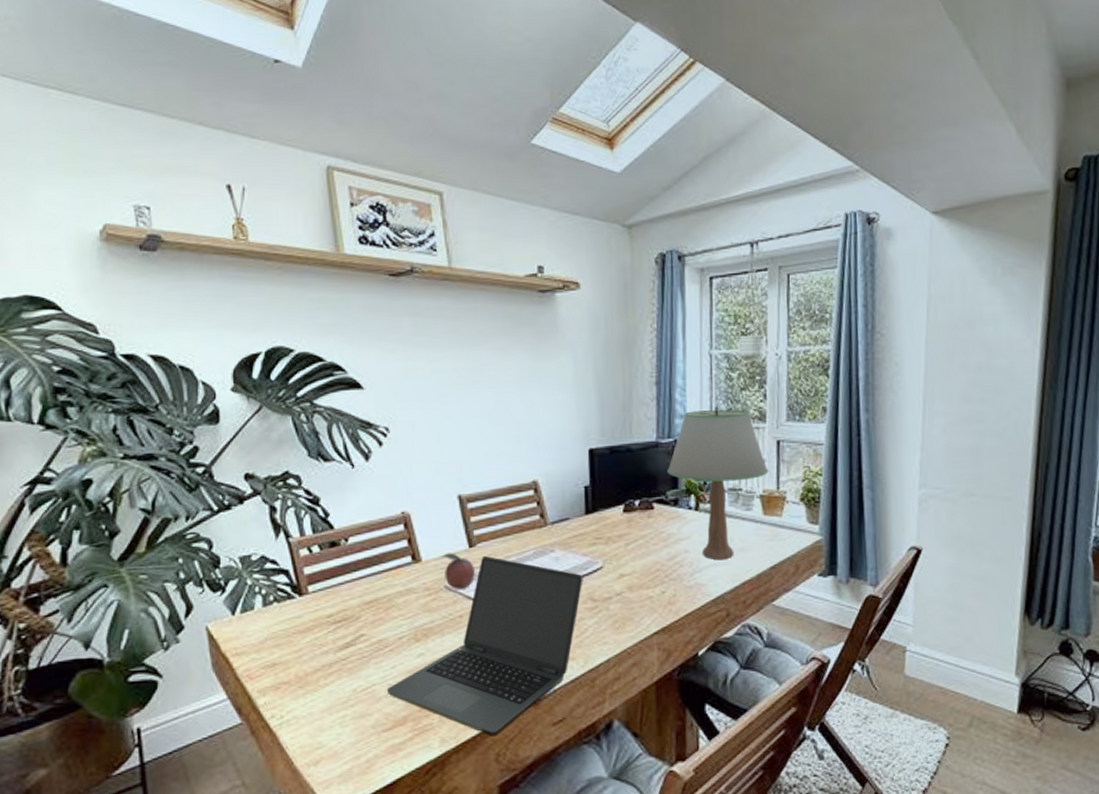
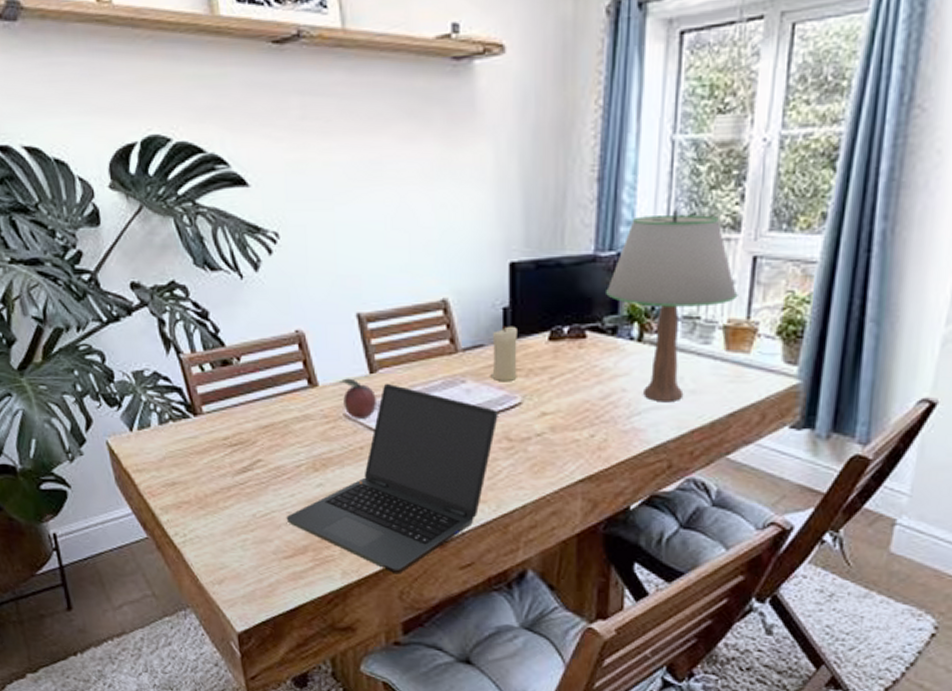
candle: none [575,501,598,550] -> present [490,326,517,382]

